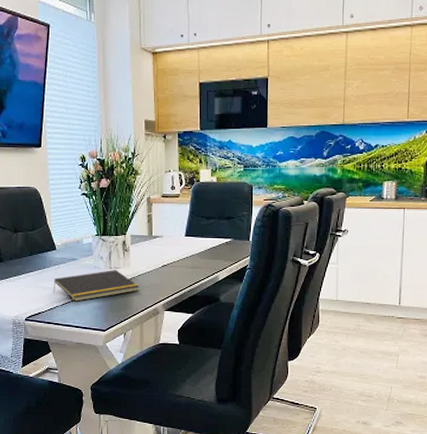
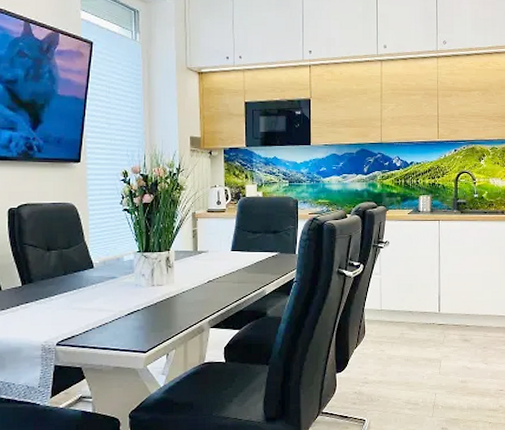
notepad: present [53,270,140,302] -> none [89,287,184,323]

